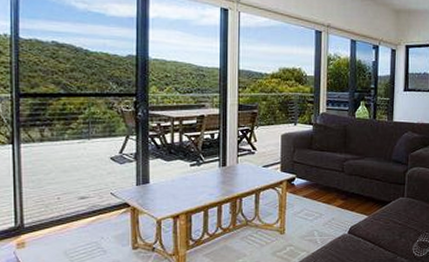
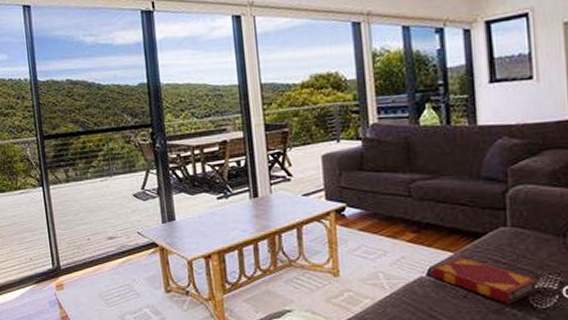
hardback book: none [352,219,420,254] -> present [432,257,539,304]

